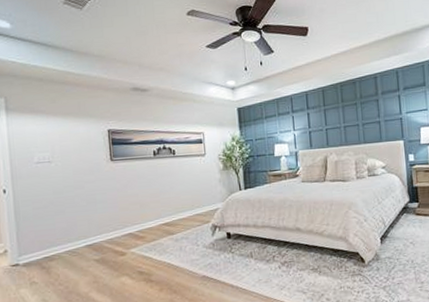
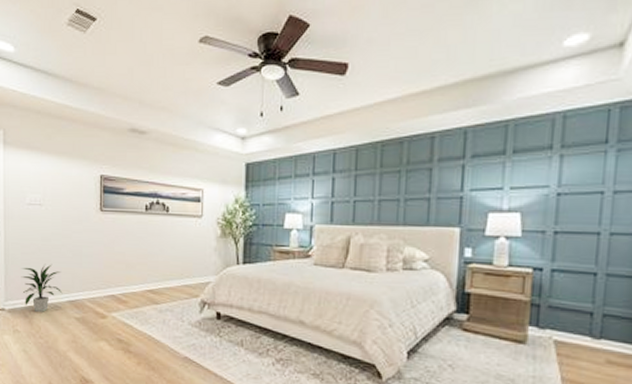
indoor plant: none [34,214,80,261] -> present [21,263,63,312]

